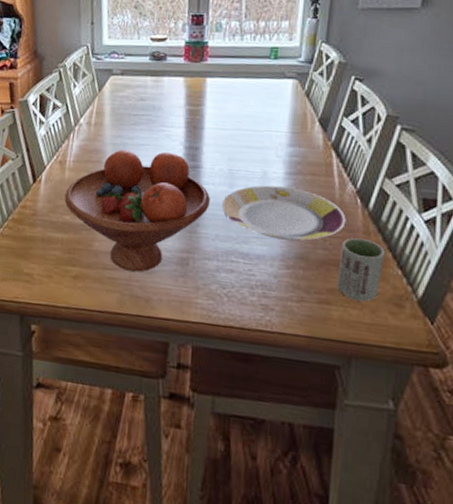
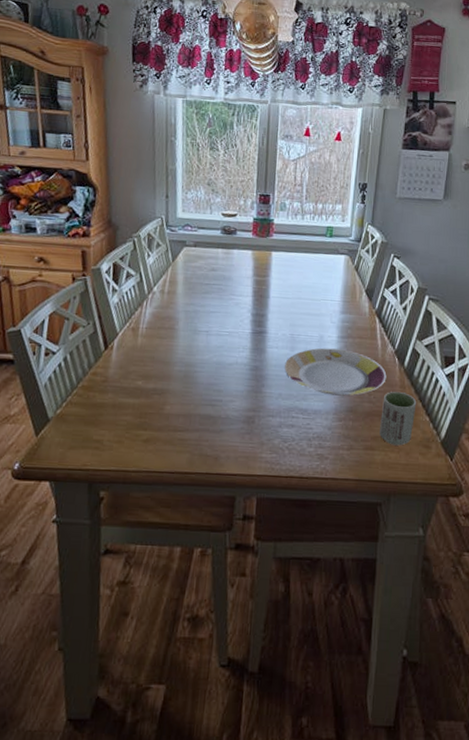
fruit bowl: present [64,149,210,272] -> none [136,316,274,432]

